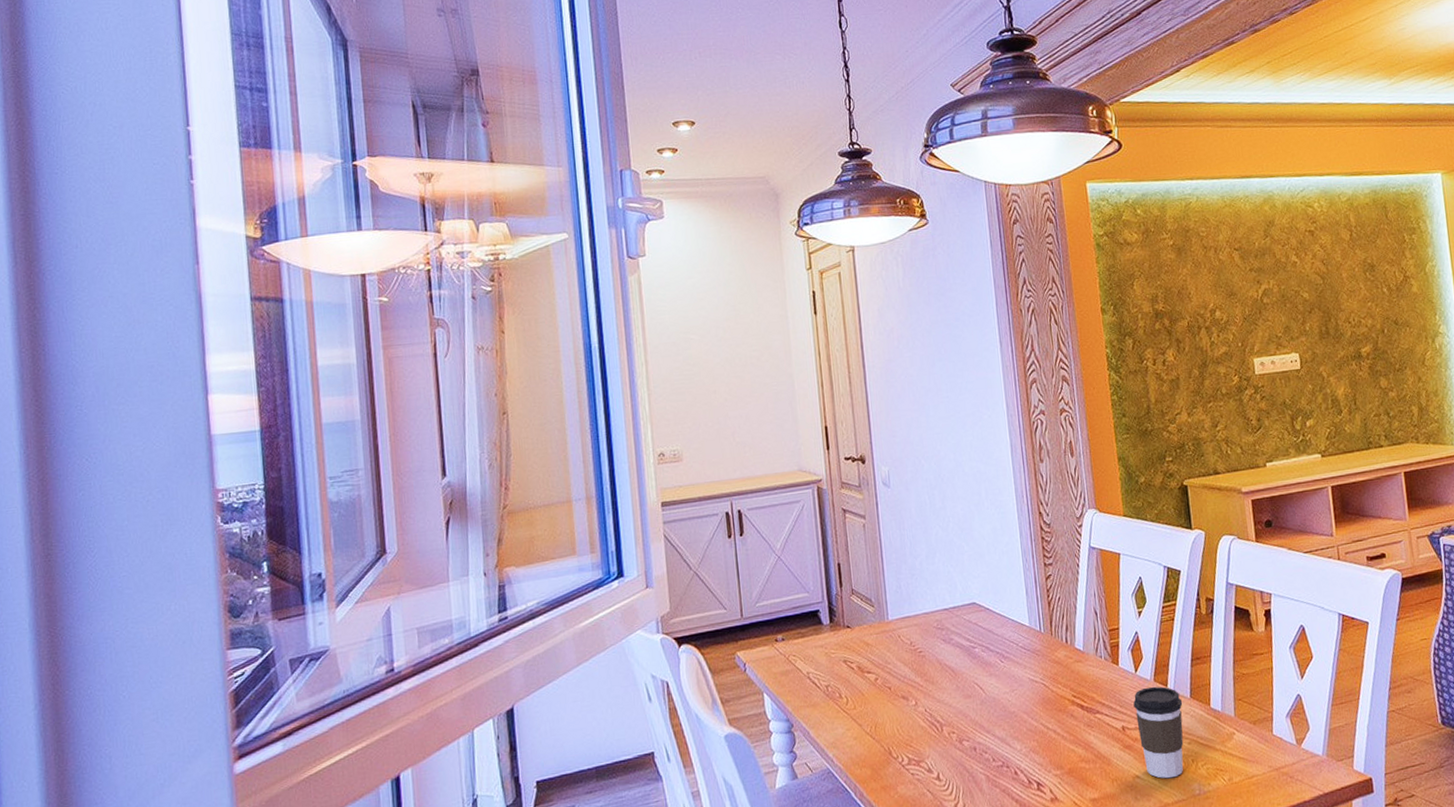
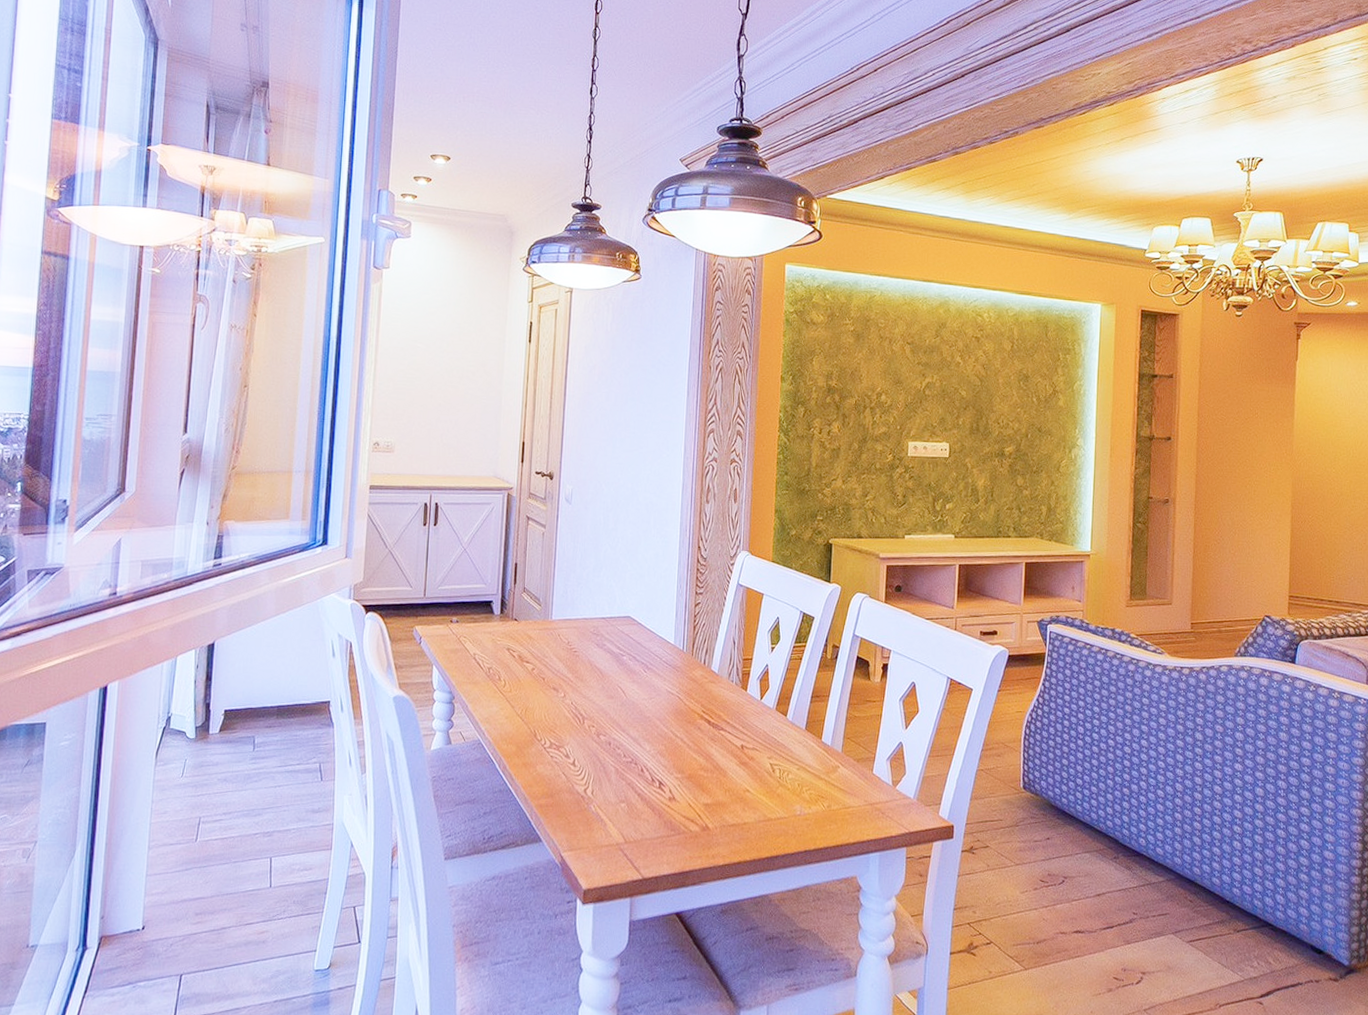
coffee cup: present [1133,686,1184,779] -> none [754,714,798,797]

